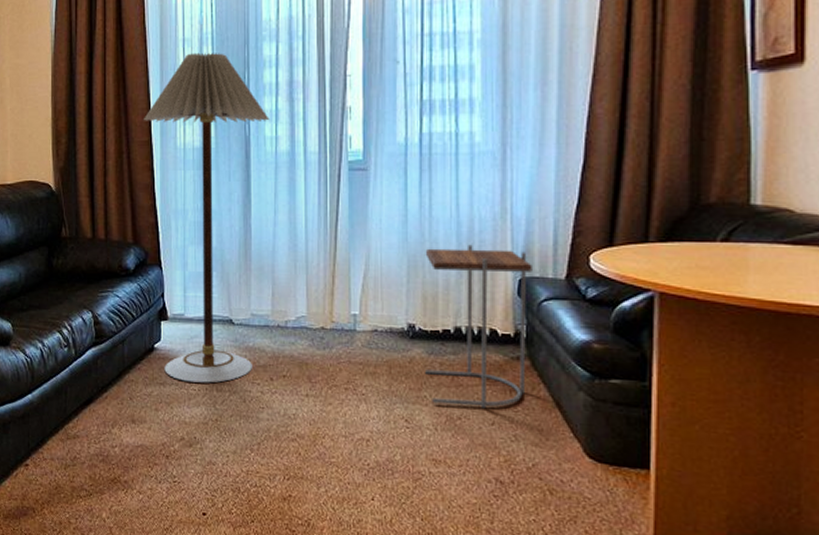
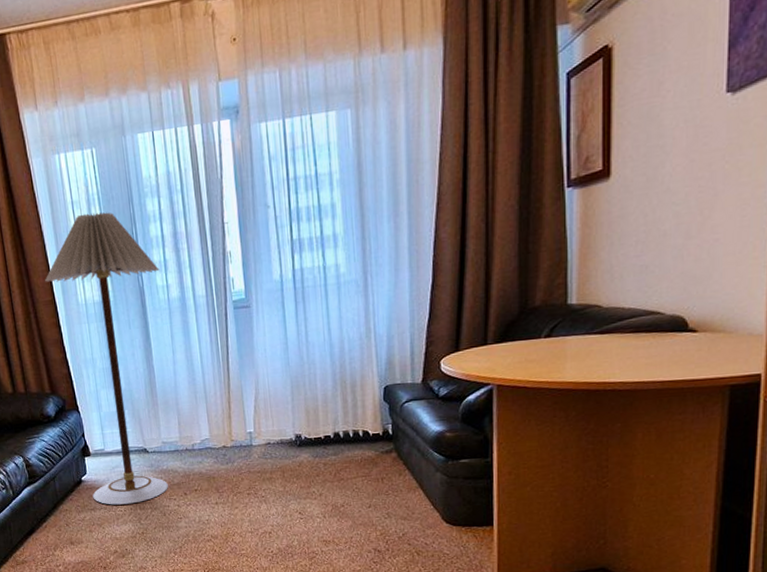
side table: present [424,244,532,409] -> none [305,362,395,497]

